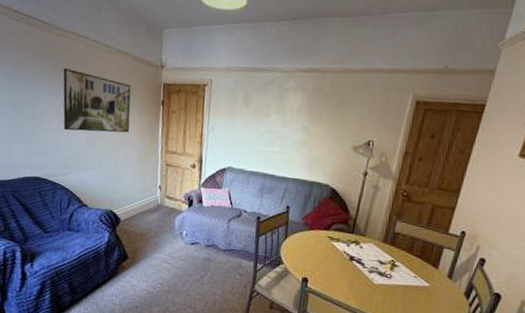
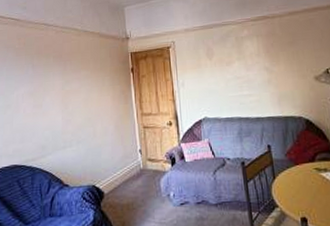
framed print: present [63,67,131,133] -> none [35,55,103,113]

